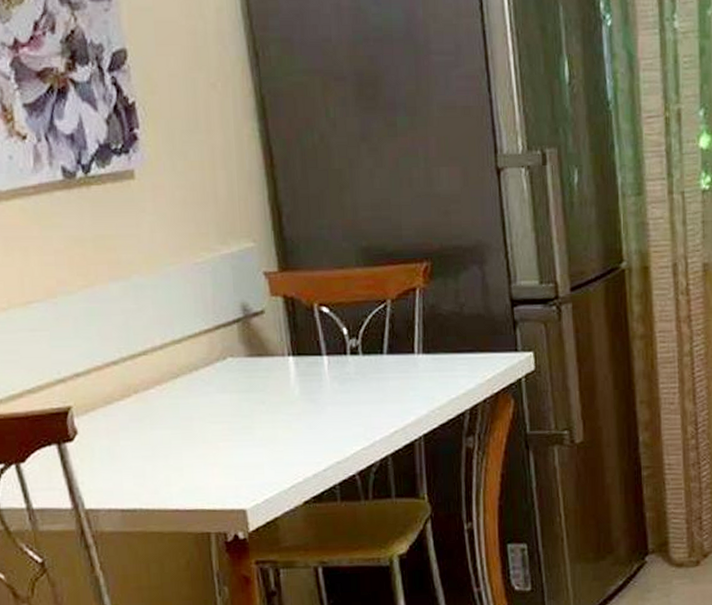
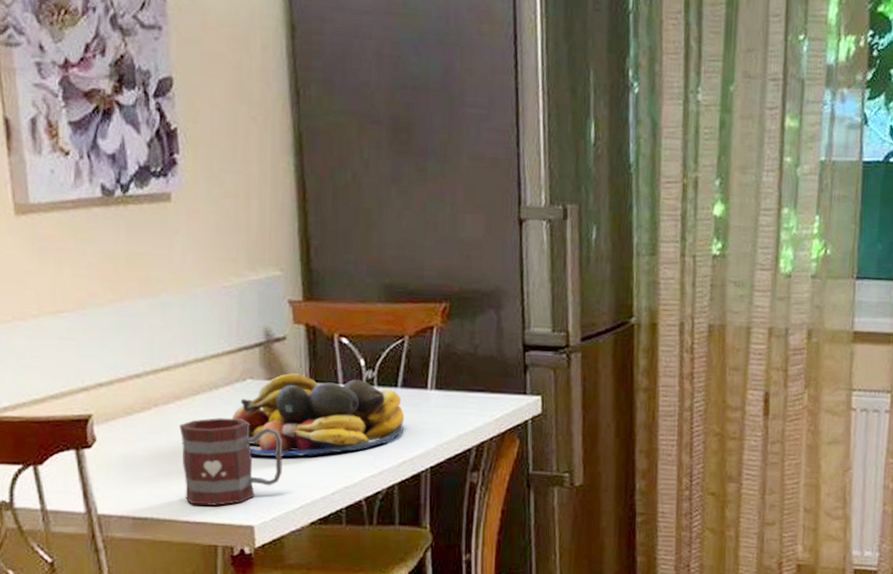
mug: none [162,399,271,492] -> present [179,418,283,506]
fruit bowl: none [214,348,393,436] -> present [232,373,405,457]

